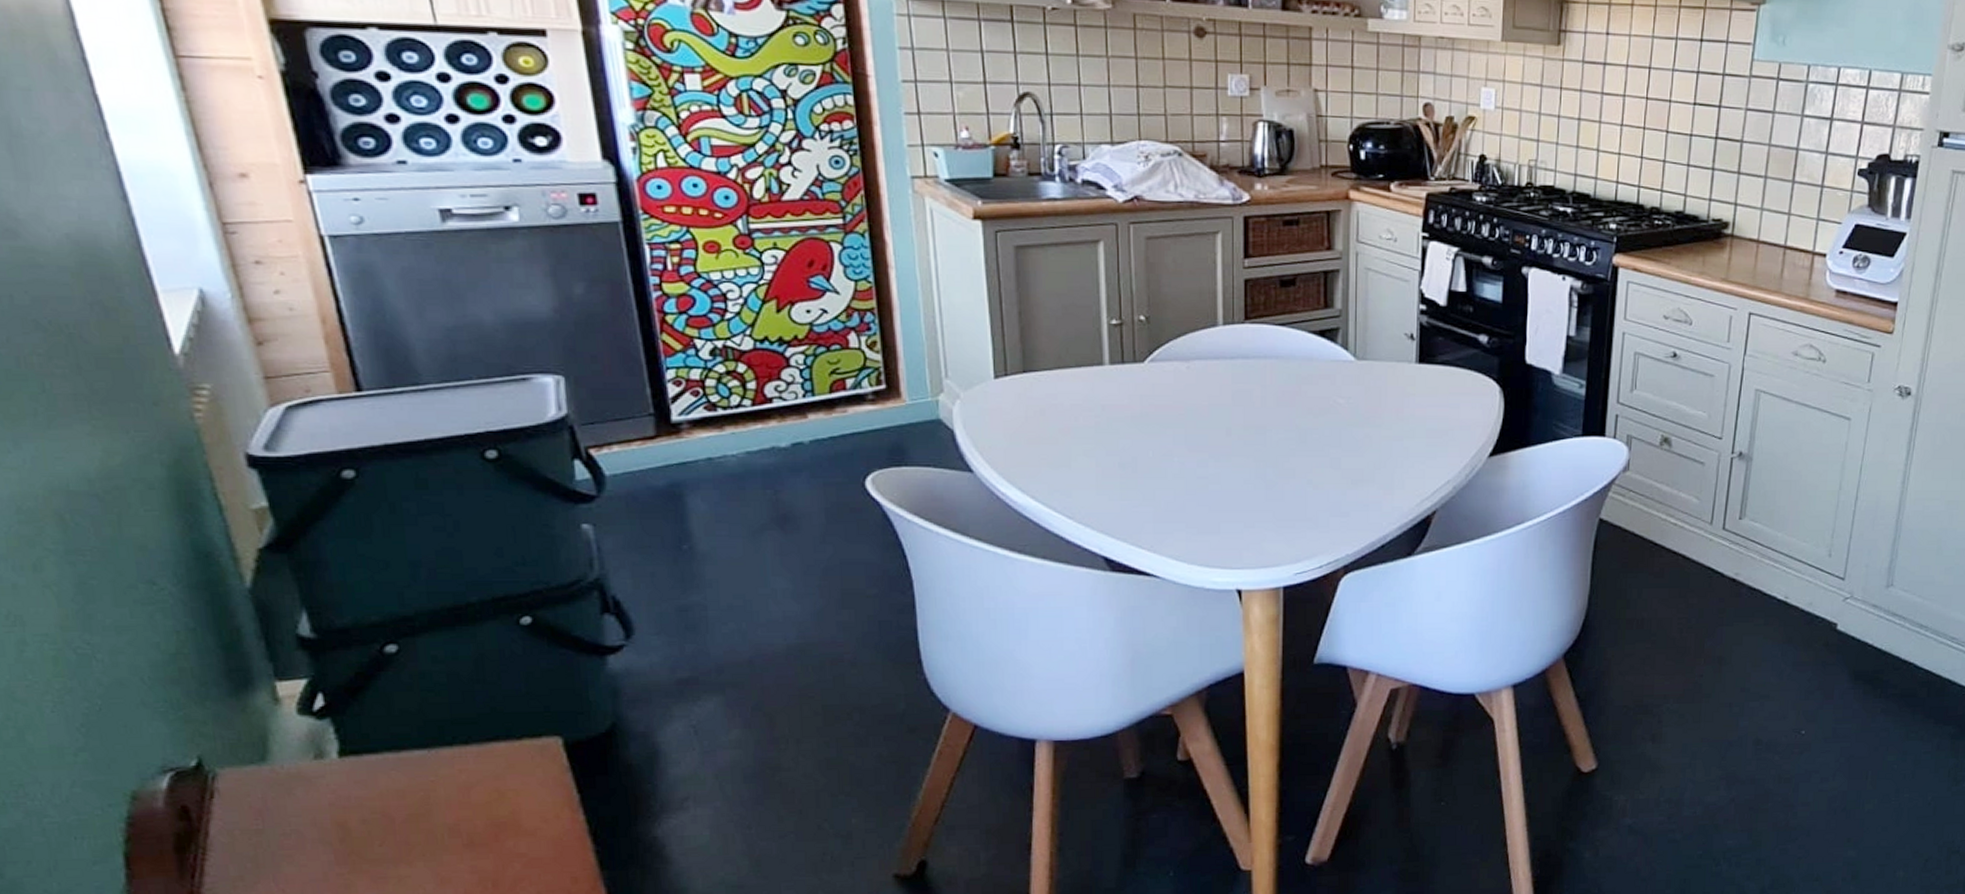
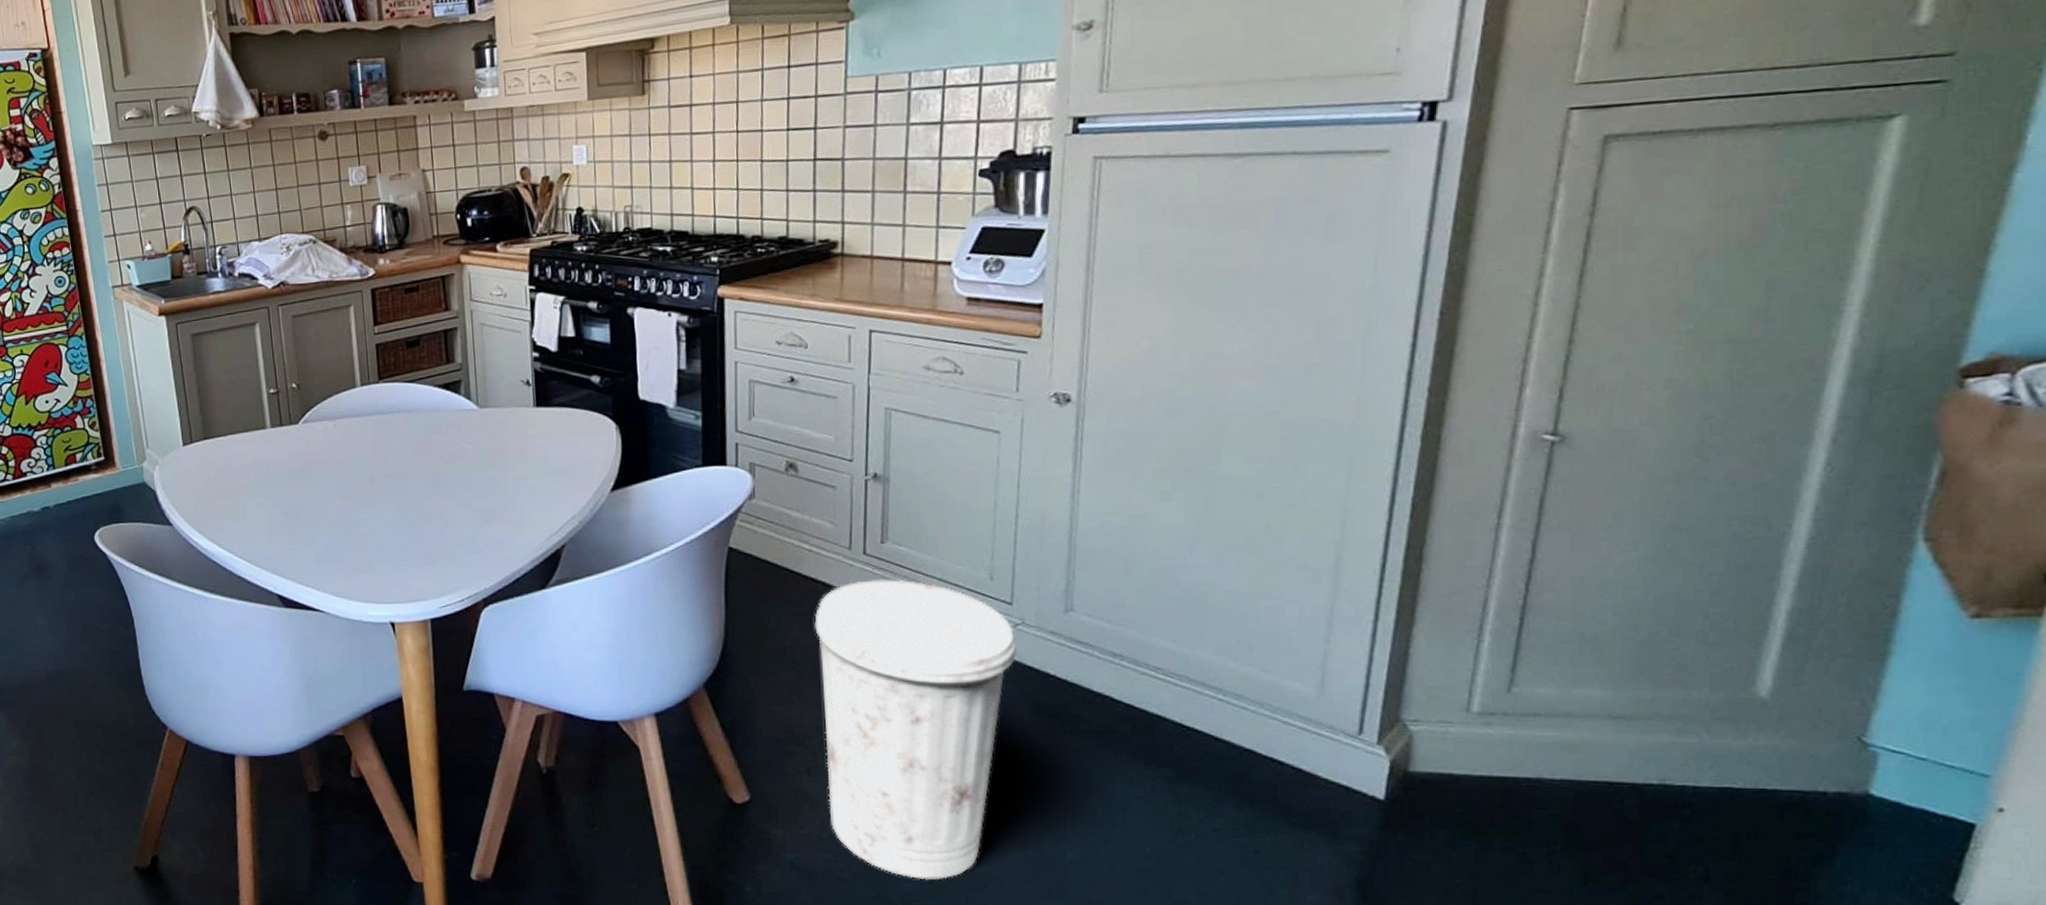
trash can: none [1668,554,1845,836] -> present [814,580,1018,880]

